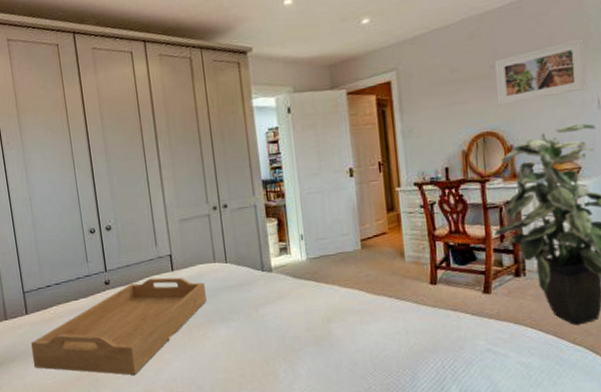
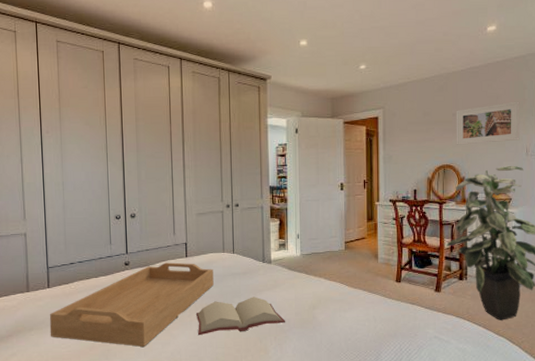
hardback book: none [189,311,296,360] -> present [195,296,286,336]

